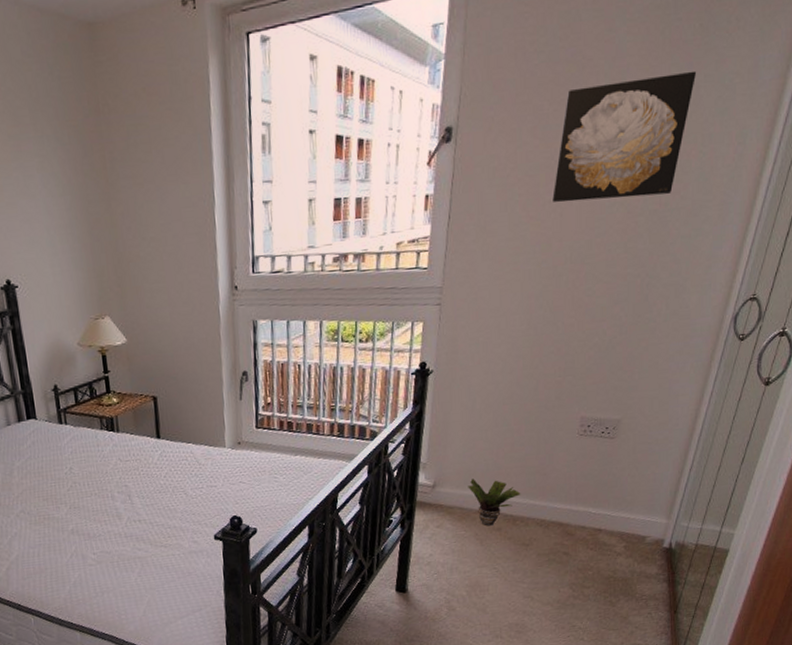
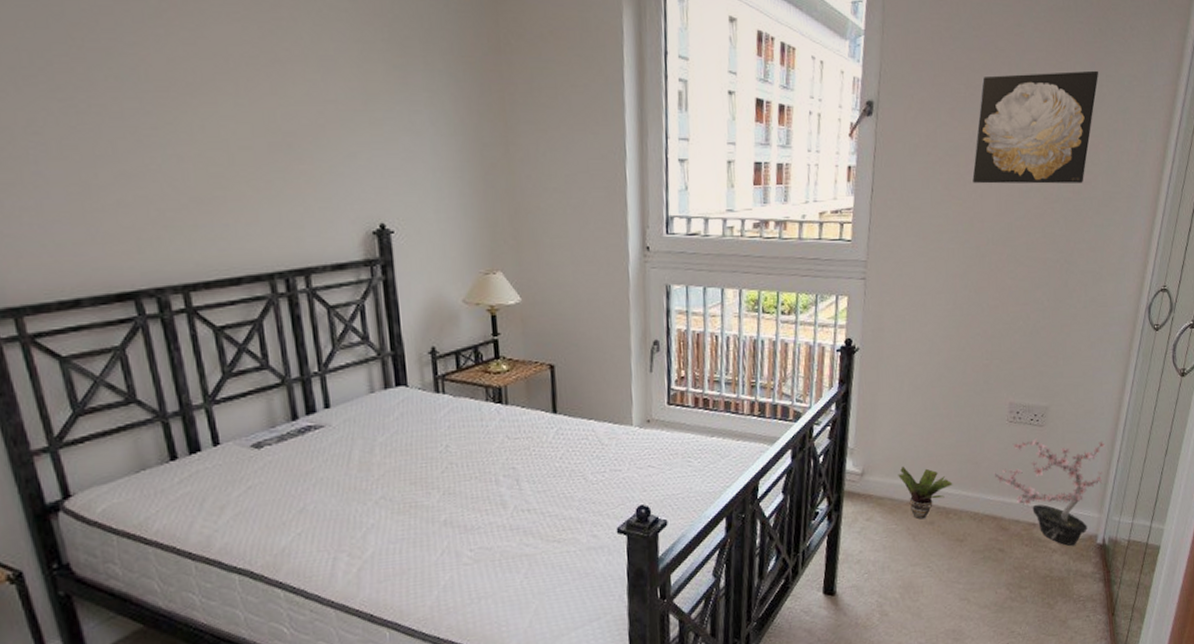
potted plant: none [560,449,678,550] -> present [992,437,1106,546]

